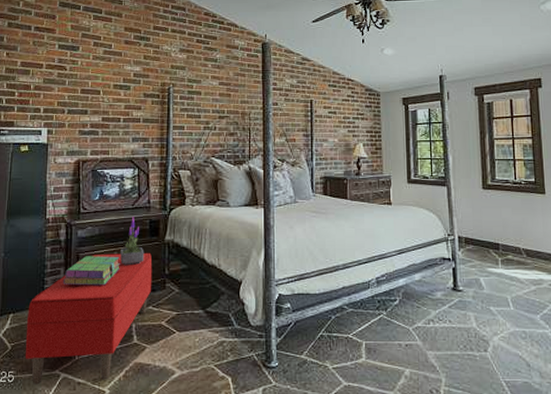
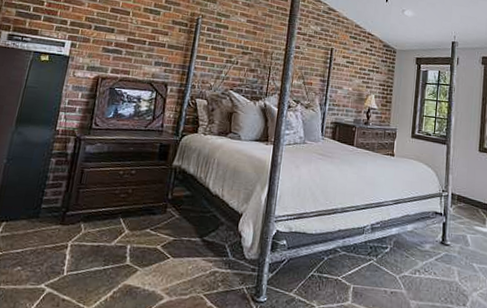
bench: present [25,252,153,385] -> none [11,171,157,299]
stack of books: present [62,256,120,286] -> none [62,172,124,204]
potted plant: present [120,217,144,266] -> none [125,138,151,187]

